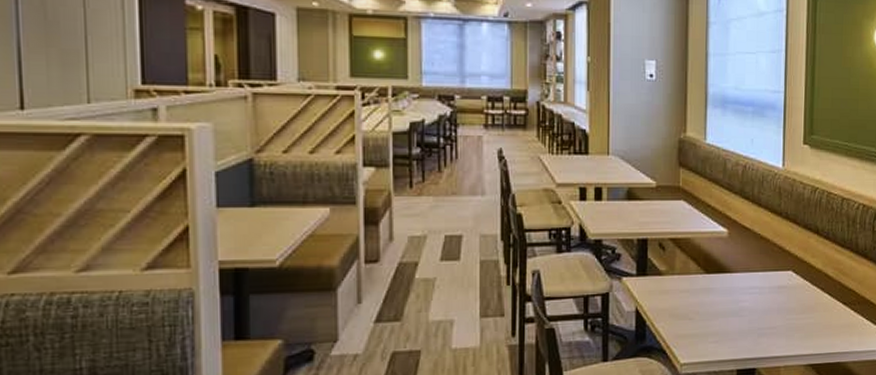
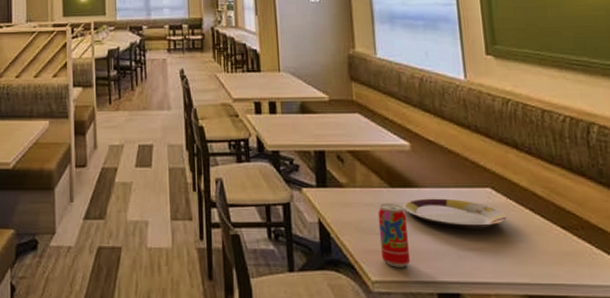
beverage can: none [691,289,718,349] -> present [377,204,411,268]
plate: none [716,282,802,310] -> present [403,198,507,229]

